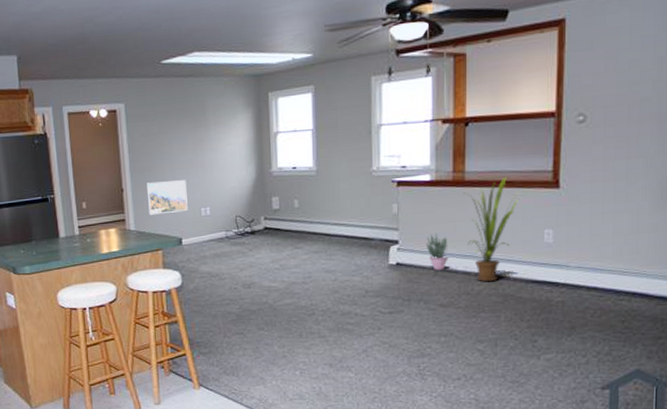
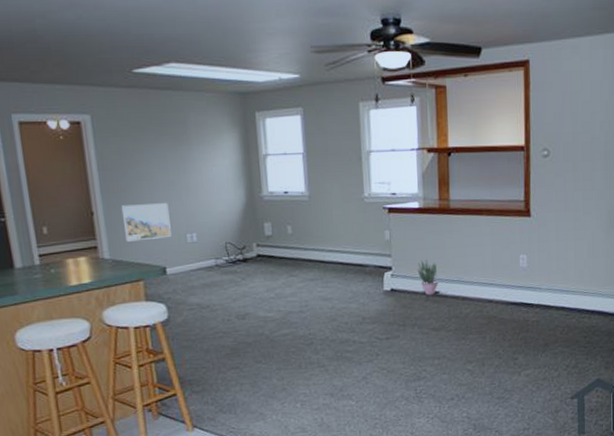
house plant: present [463,176,519,281] -> none [449,205,498,305]

